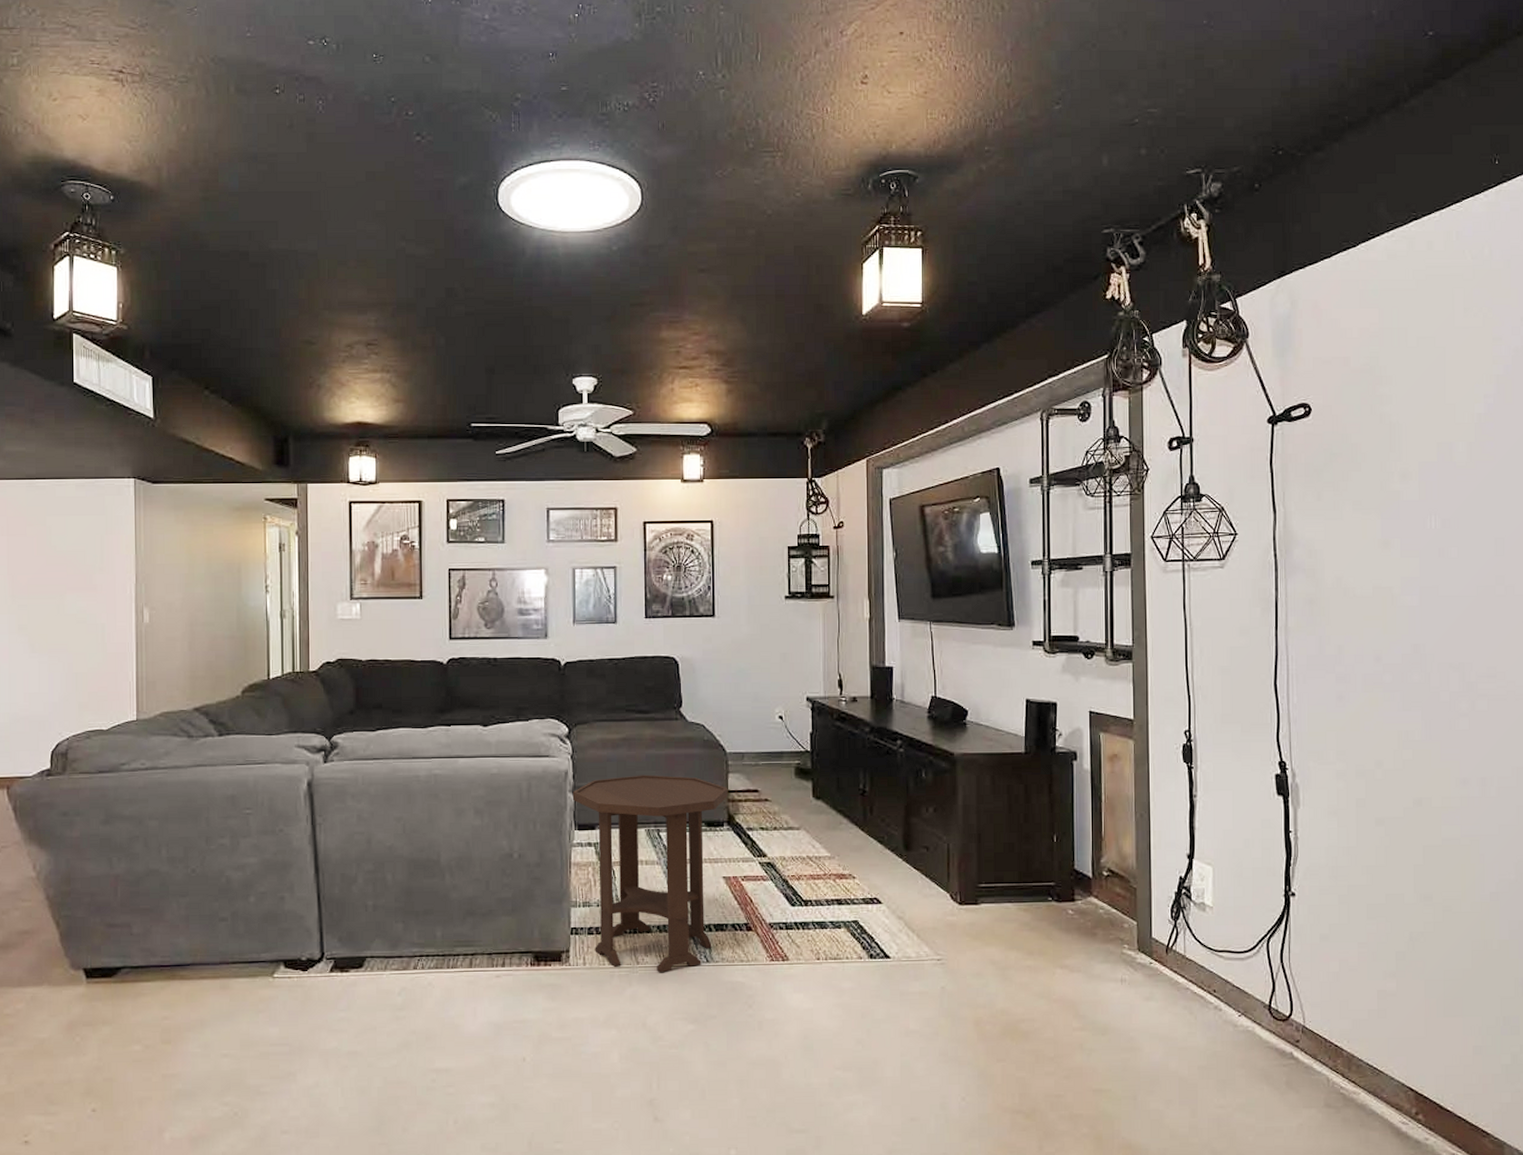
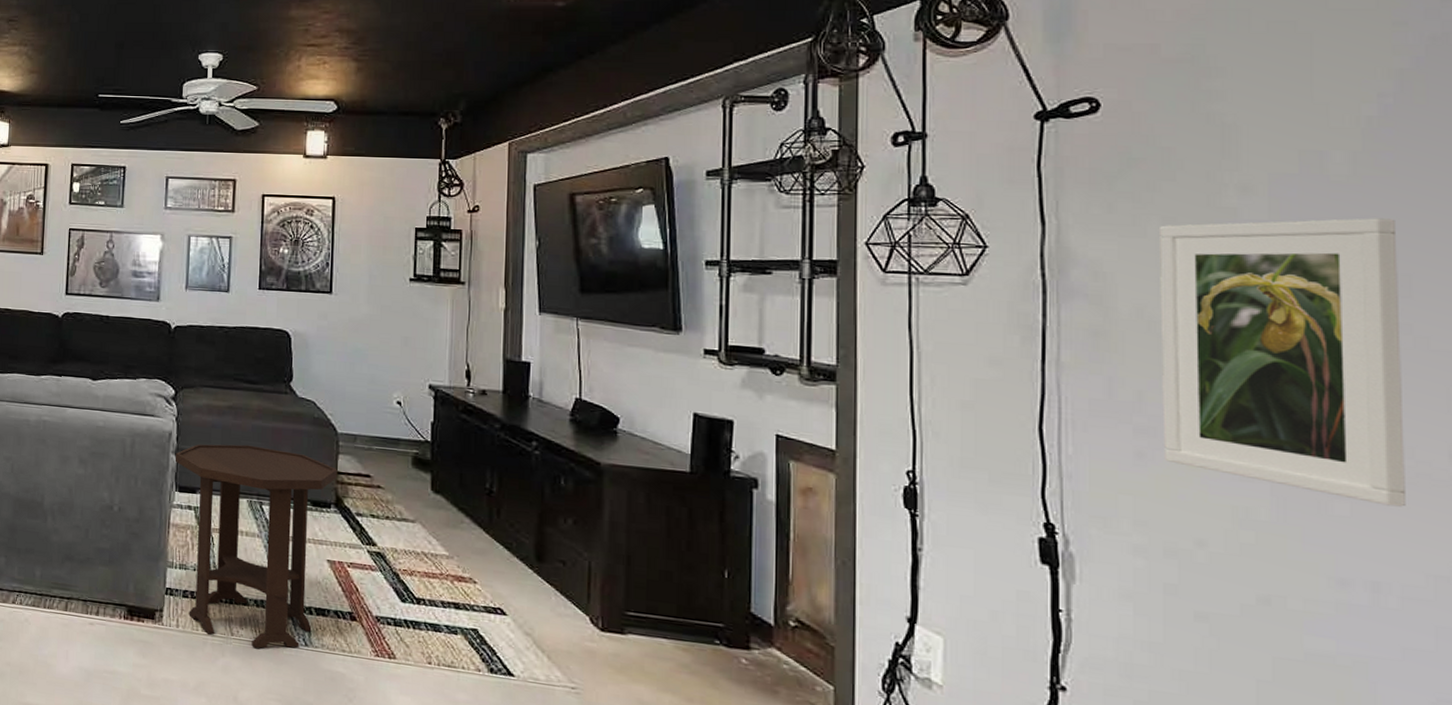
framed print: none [1351,494,1500,718] -> present [1160,218,1406,507]

